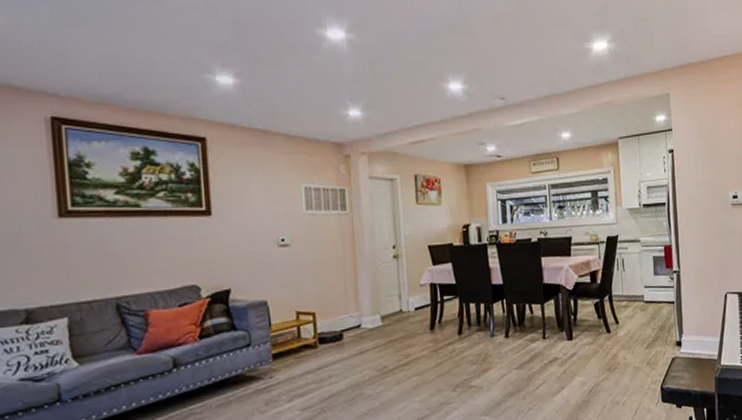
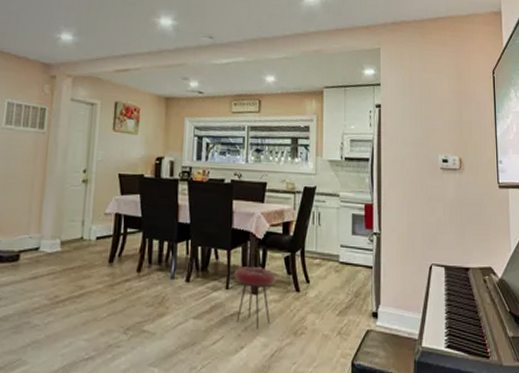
stool: none [549,315,588,370] -> present [234,267,276,329]

